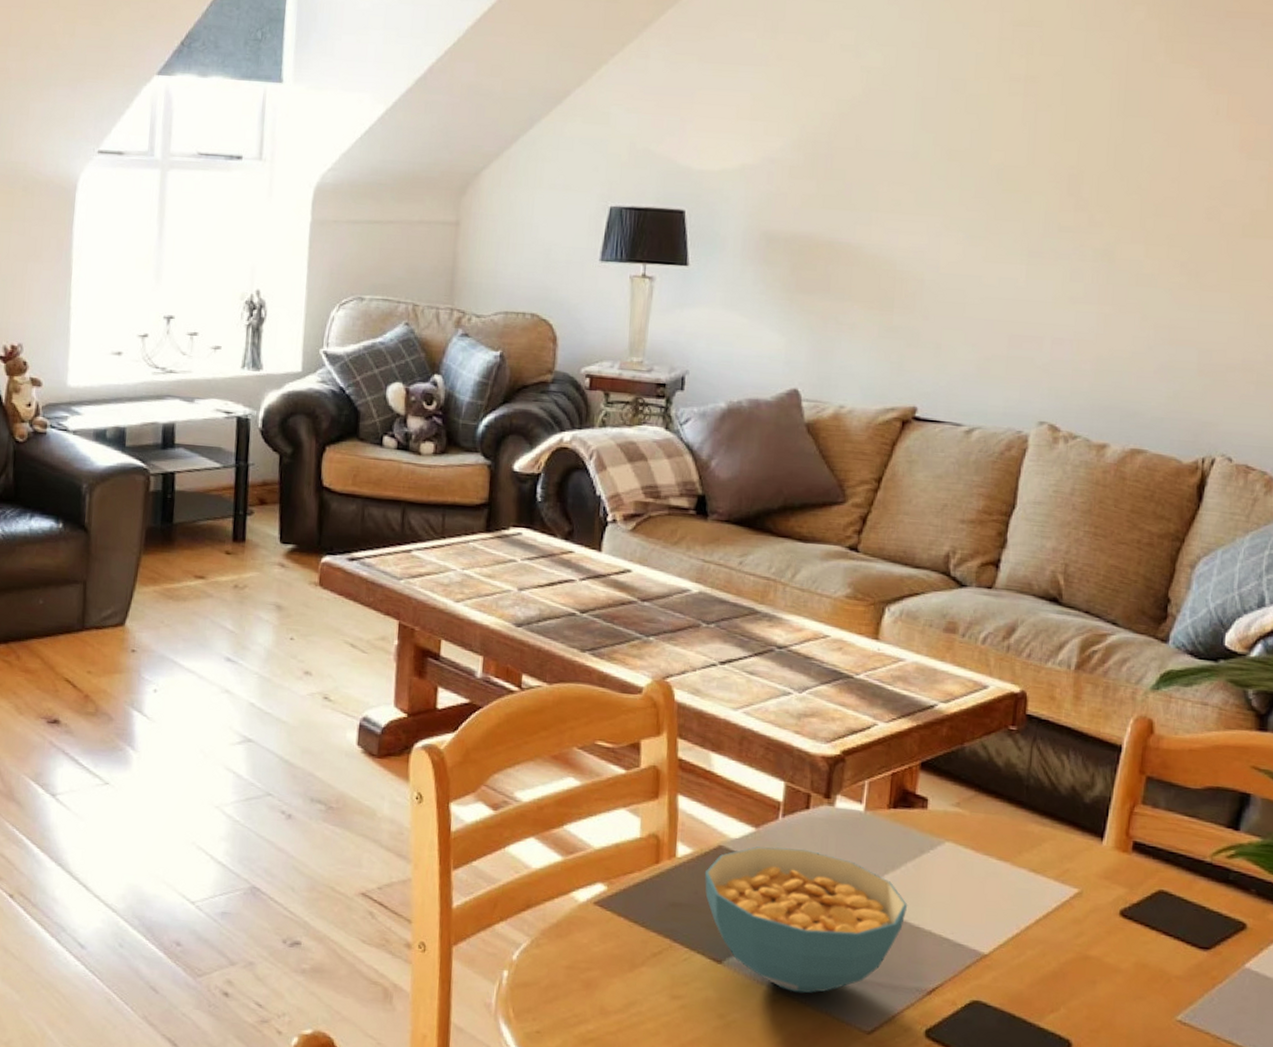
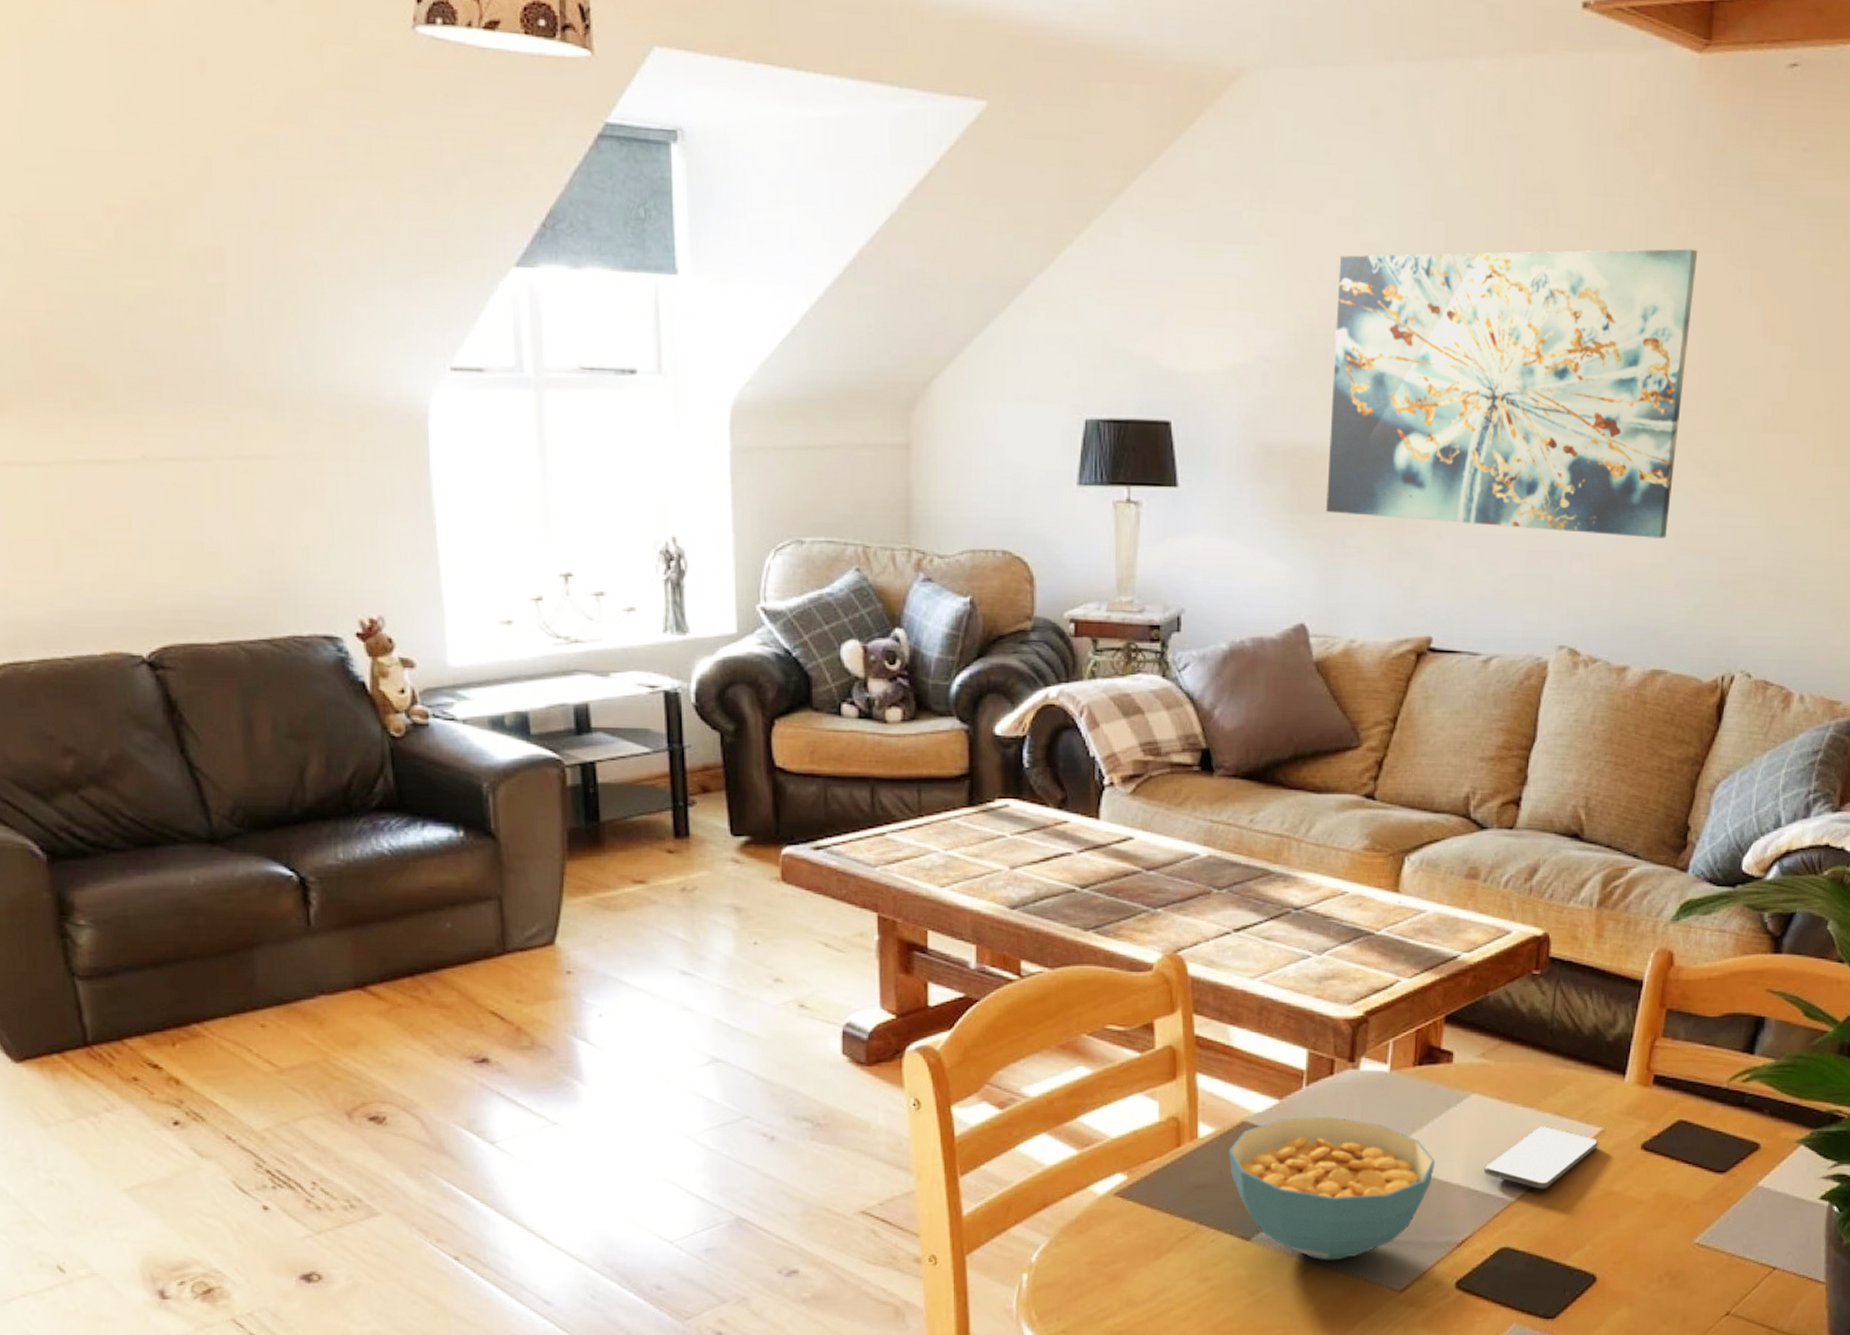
wall art: none [821,75,1176,329] -> present [1326,248,1698,539]
smartphone: none [956,881,1076,946] -> present [1483,1126,1599,1190]

